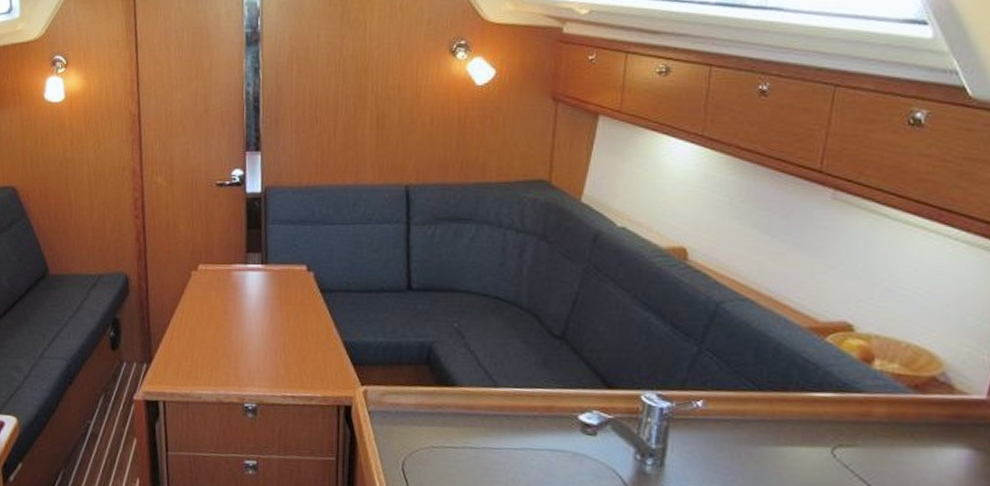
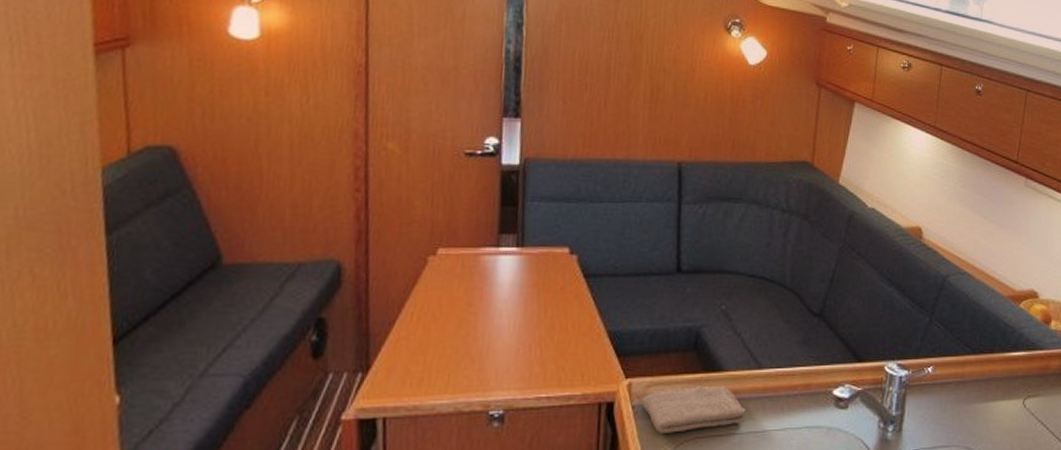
washcloth: none [377,398,482,440] -> present [641,385,746,433]

